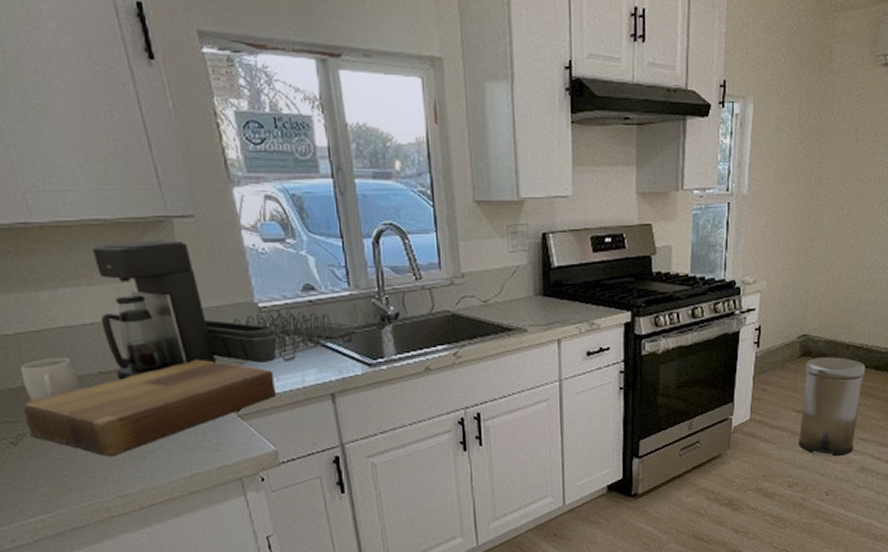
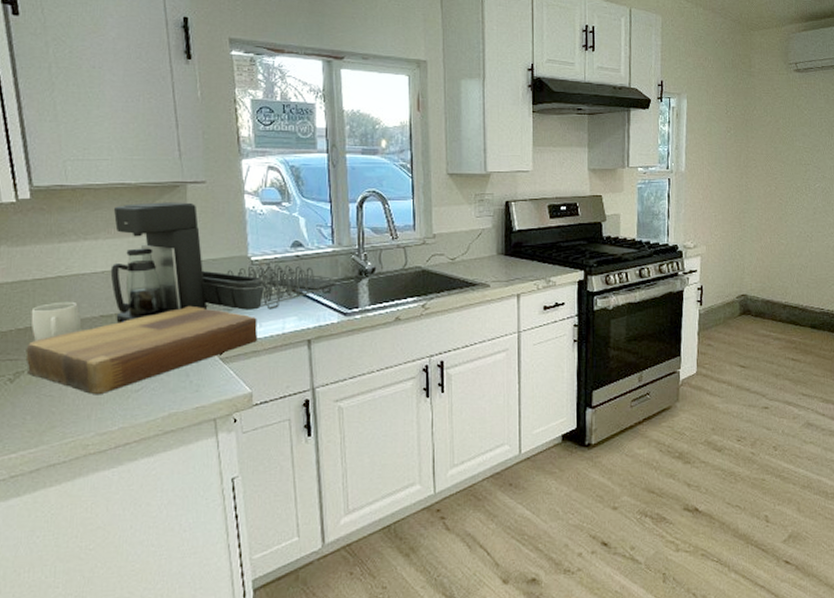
pedal bin: present [798,357,866,457] -> none [743,316,803,412]

